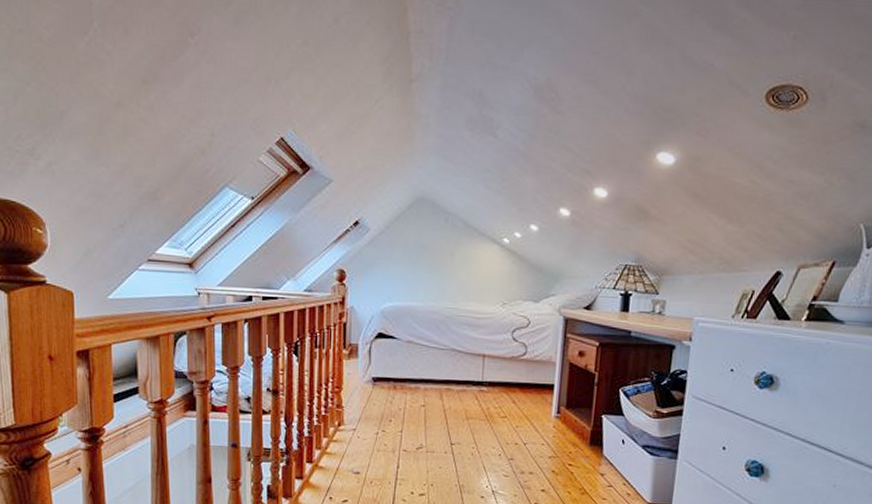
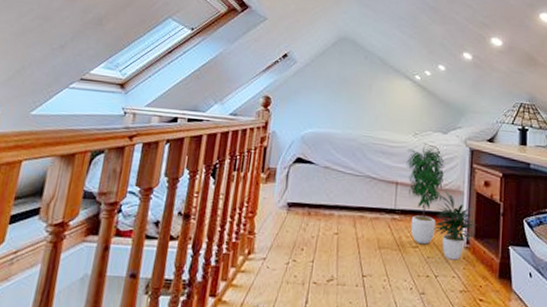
potted plant: none [493,315,569,429] -> present [406,145,477,260]

